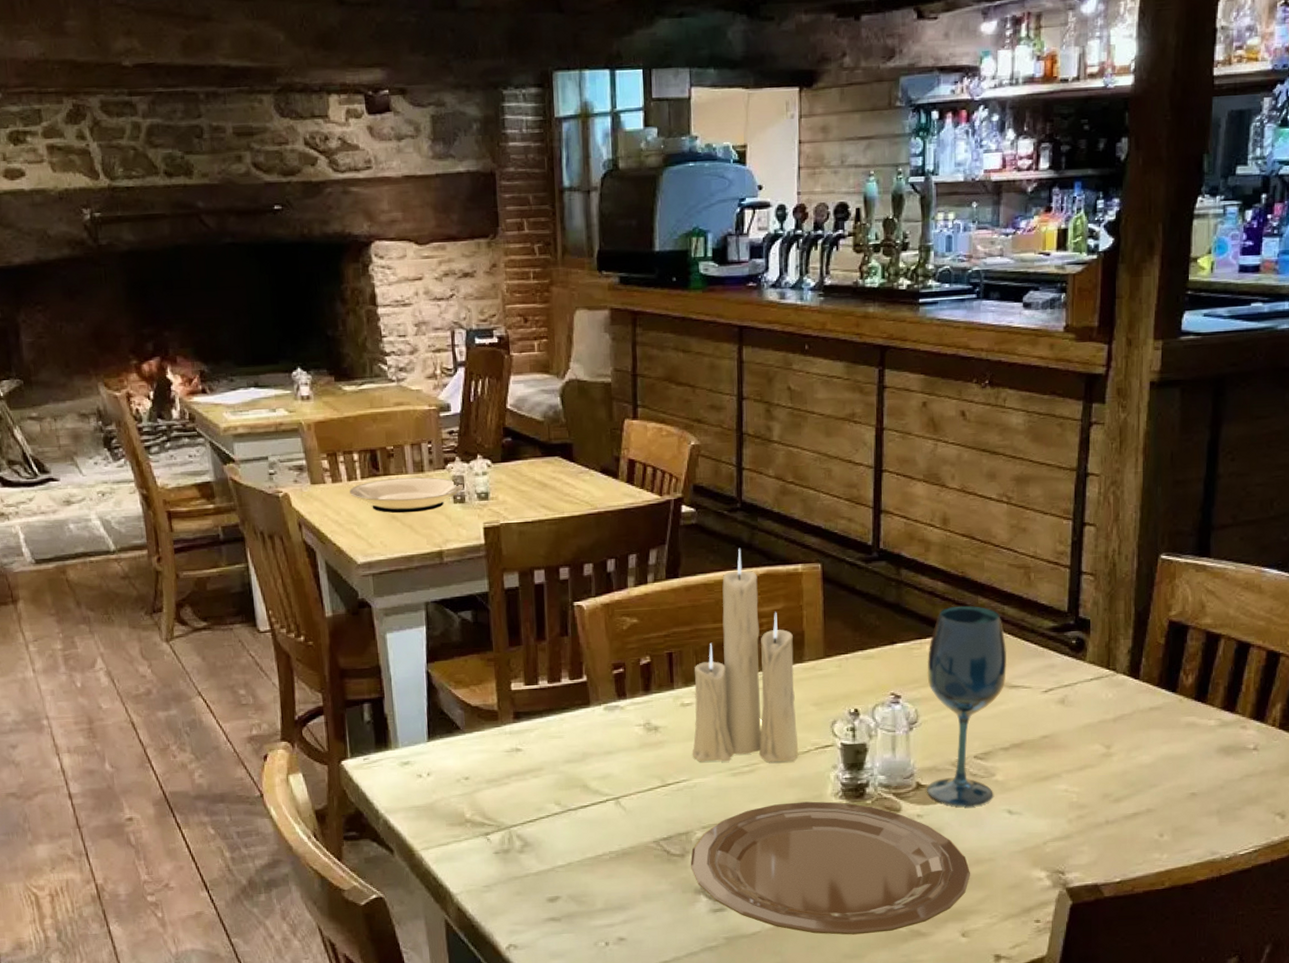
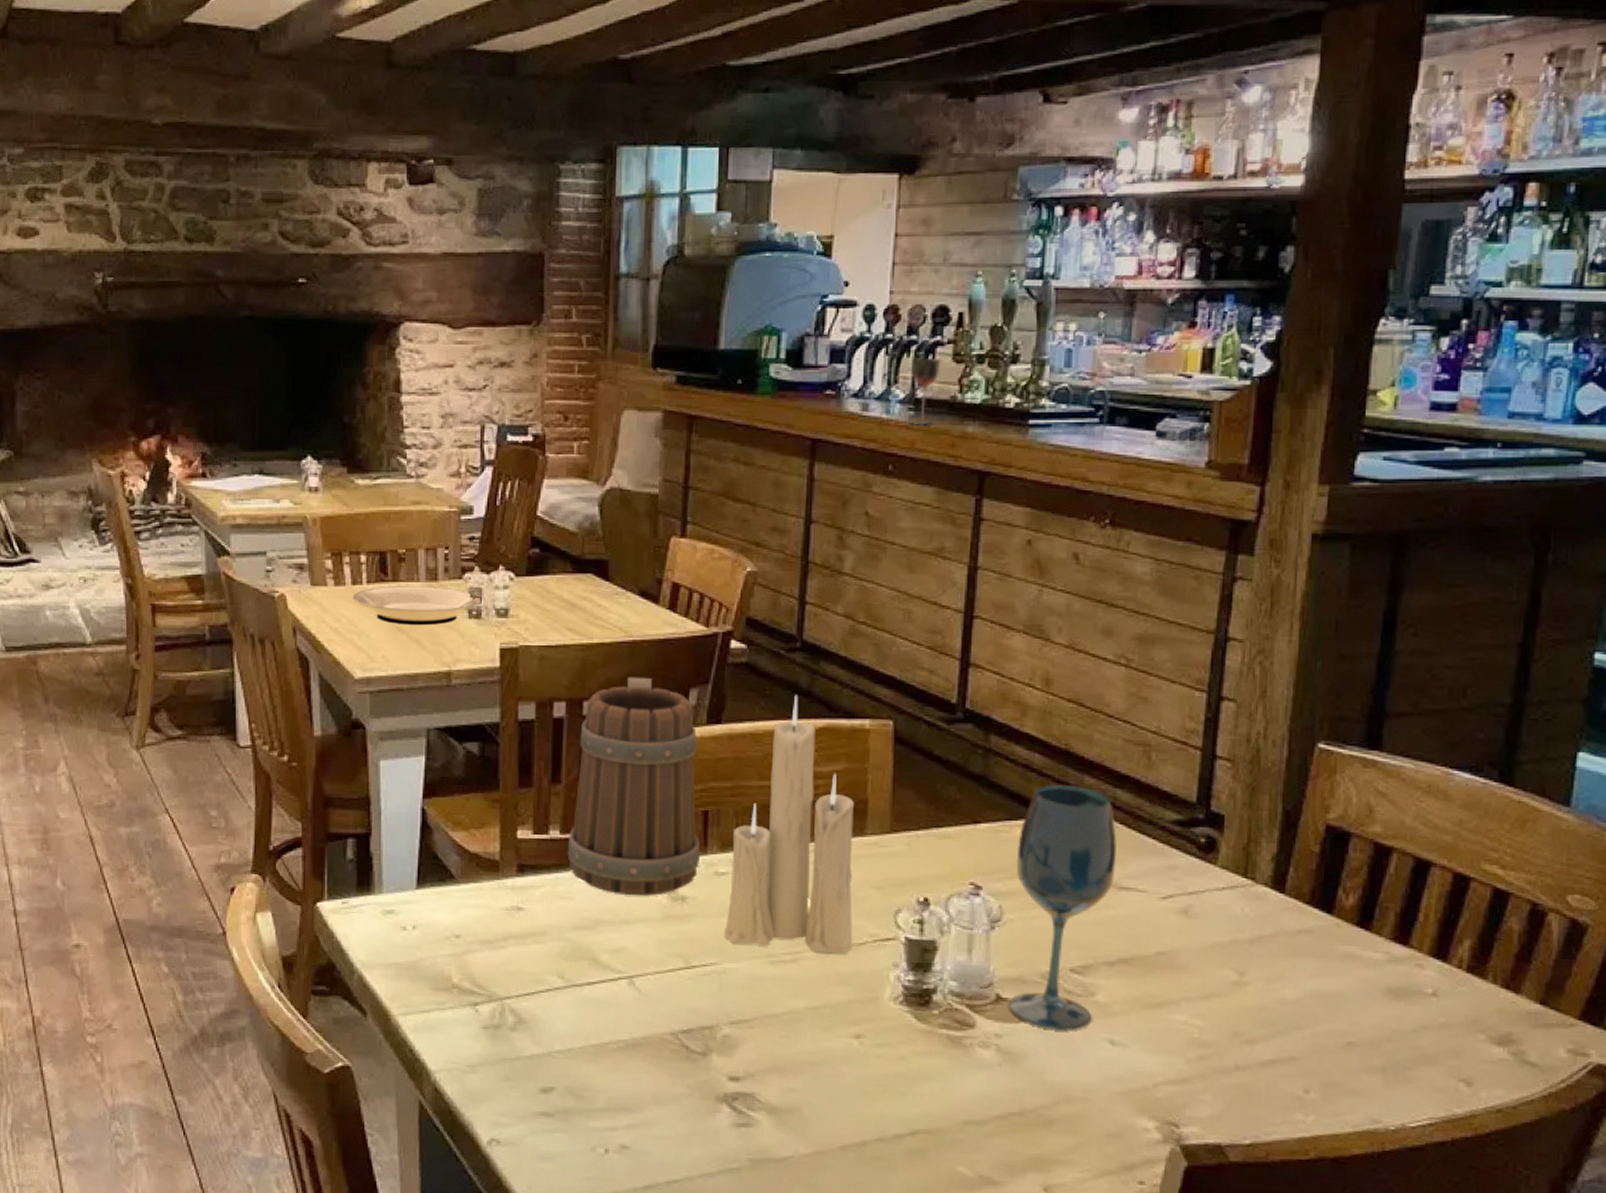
beer mug: none [555,543,668,731] -> present [567,677,701,896]
plate: present [690,801,970,935] -> none [712,1003,1058,1175]
wineglass: none [819,248,844,309] -> present [908,357,941,426]

